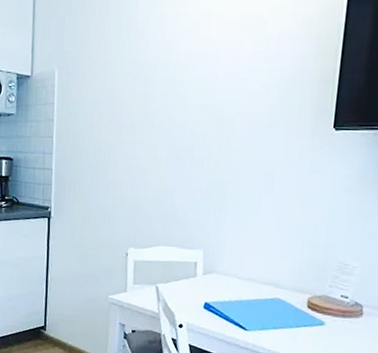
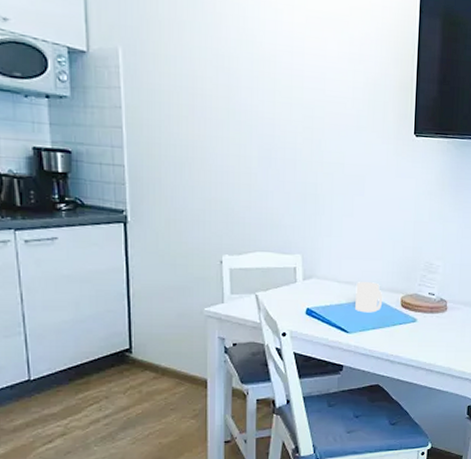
mug: none [255,279,287,312] -> present [355,282,383,313]

